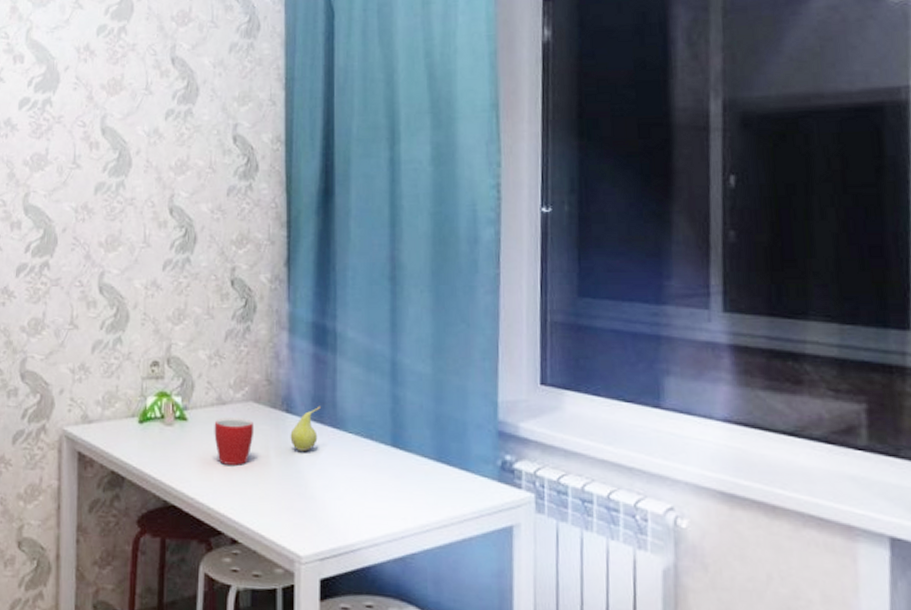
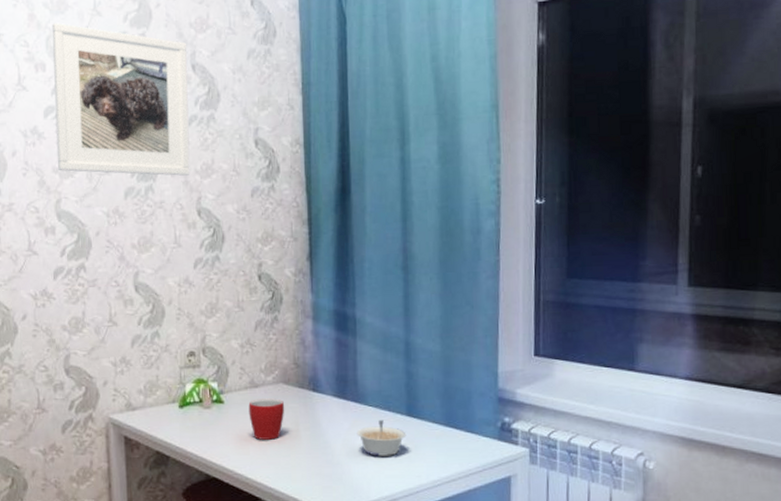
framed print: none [28,15,167,172] -> present [51,22,190,176]
fruit: present [290,405,322,452] -> none [317,384,345,424]
legume: none [334,449,391,493] -> present [357,419,407,456]

